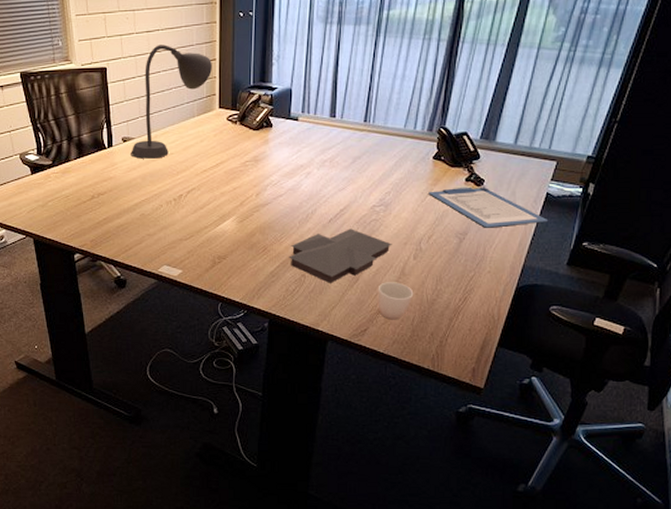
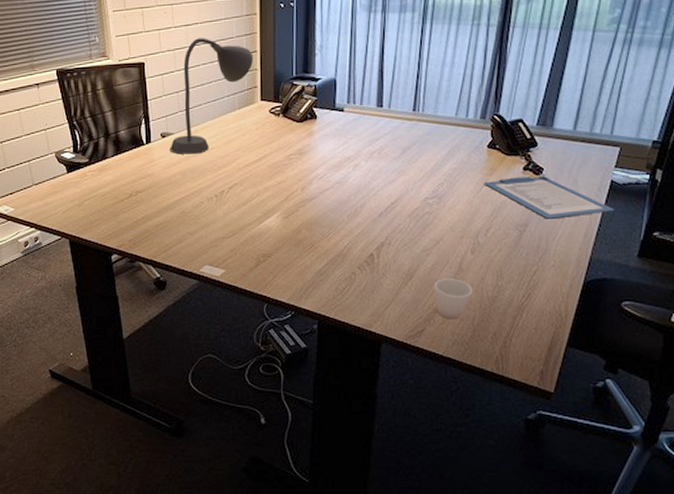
papers: present [288,229,392,283] -> none [337,222,448,281]

